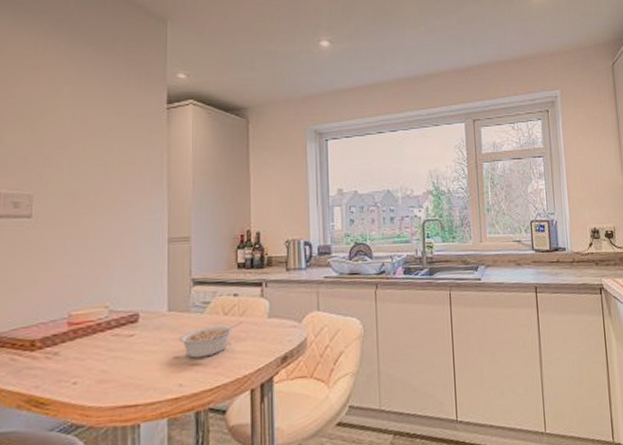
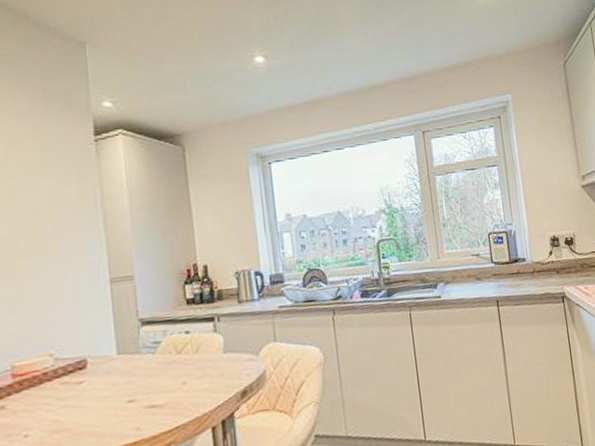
legume: present [178,321,243,358] -> none [130,358,197,401]

